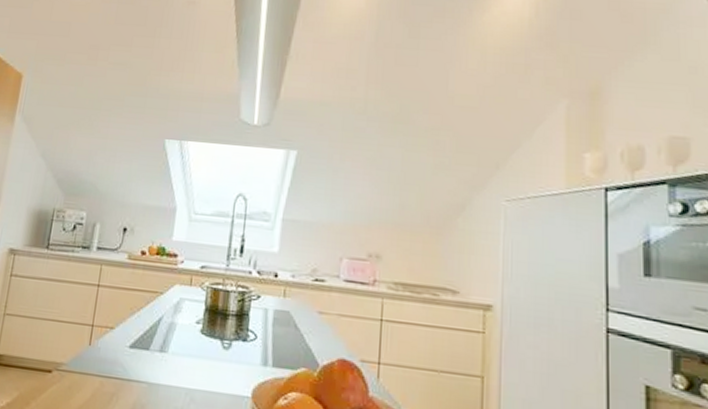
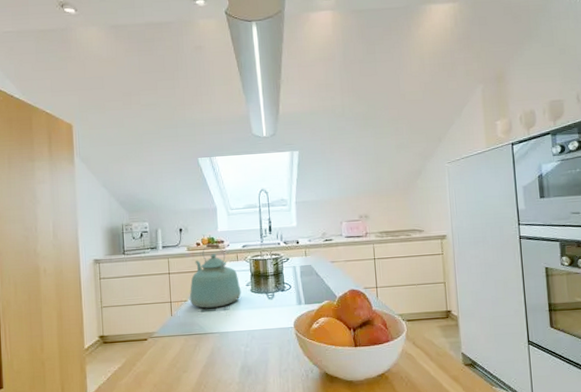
kettle: none [117,253,189,347] -> present [189,243,242,308]

